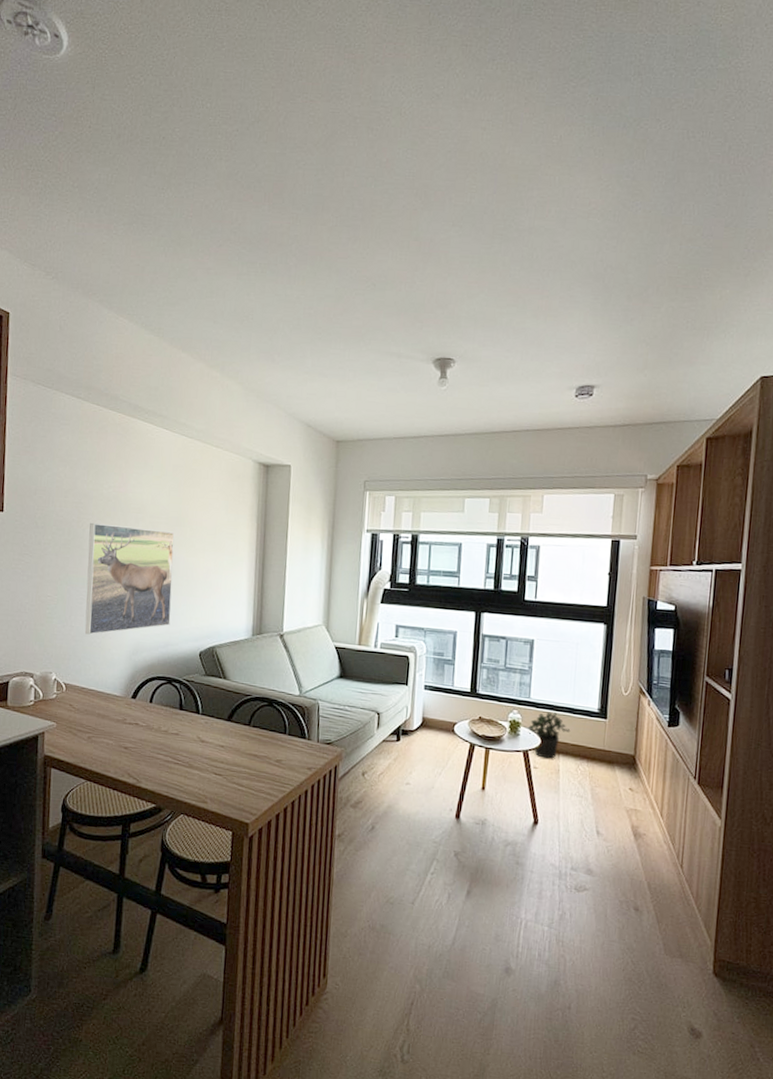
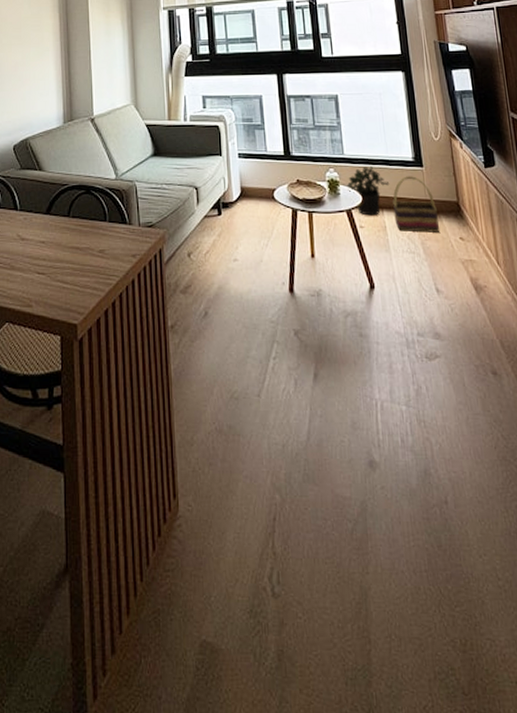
basket: none [569,726,614,781] -> present [393,176,439,233]

